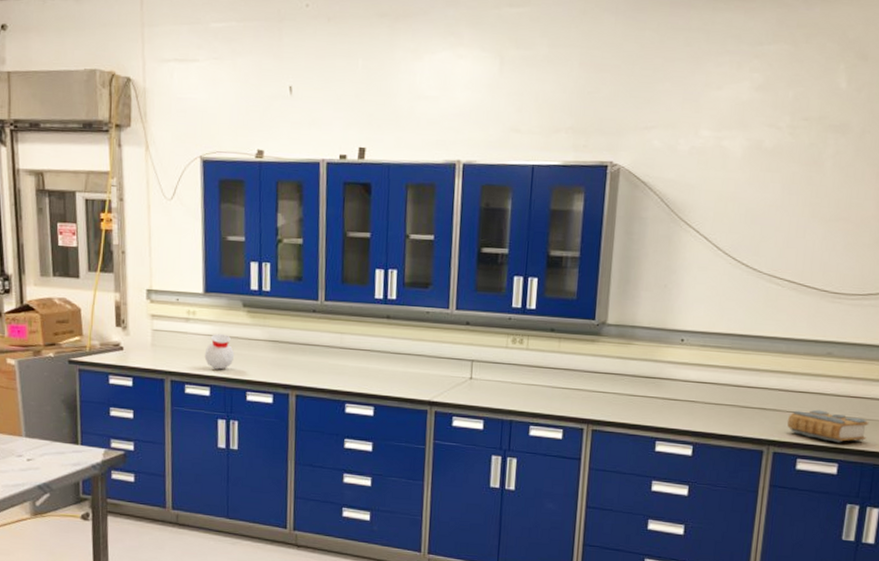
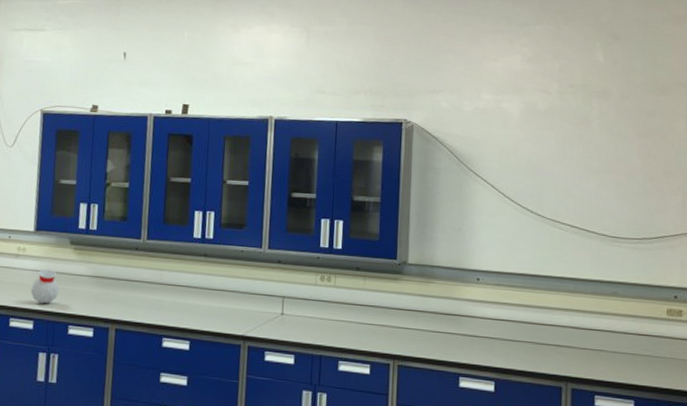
book: present [787,409,869,443] -> none [582,346,659,380]

